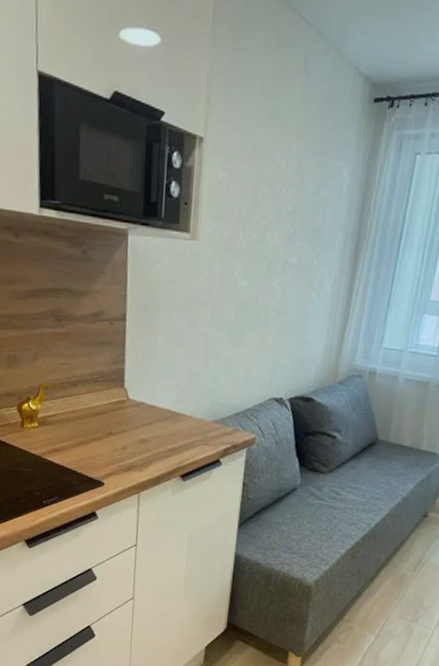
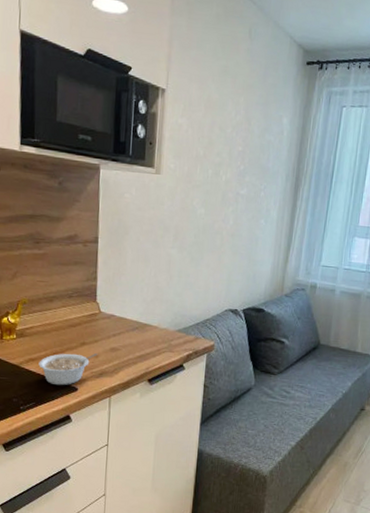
legume: none [62,444,126,480] -> present [38,353,98,386]

